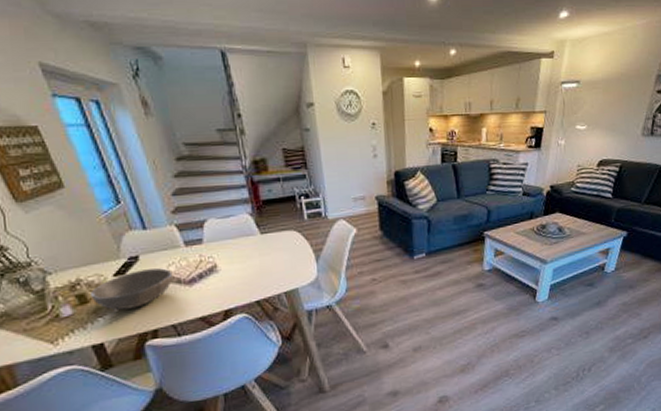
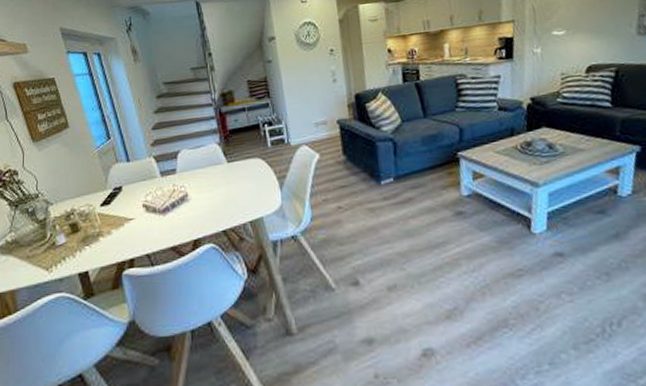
bowl: present [91,268,173,310] -> none [81,198,150,239]

